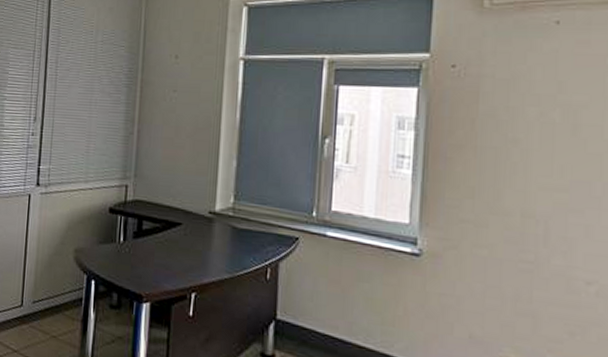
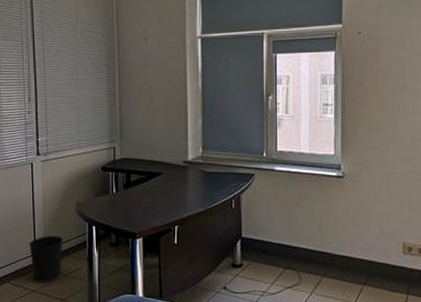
wastebasket: none [16,285,56,343] -> present [29,236,64,283]

